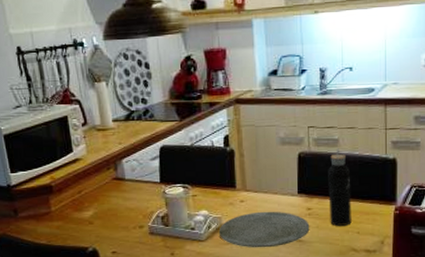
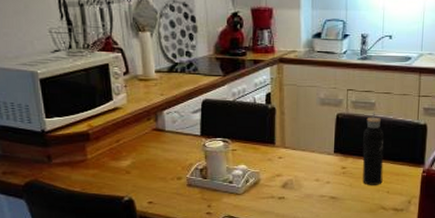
plate: present [218,211,310,248] -> none [256,168,344,203]

